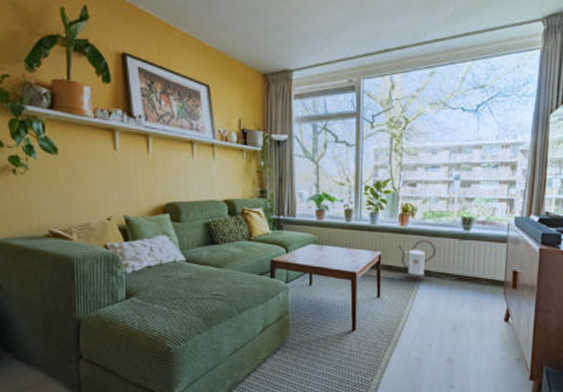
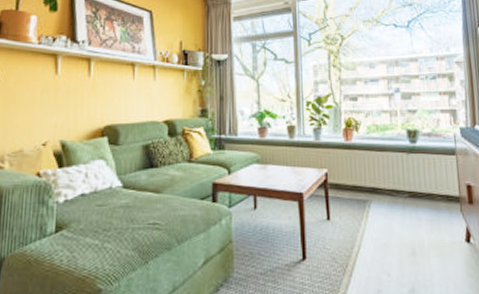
watering can: present [398,240,436,280] -> none [345,155,384,199]

